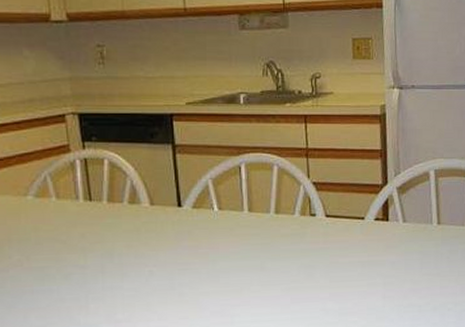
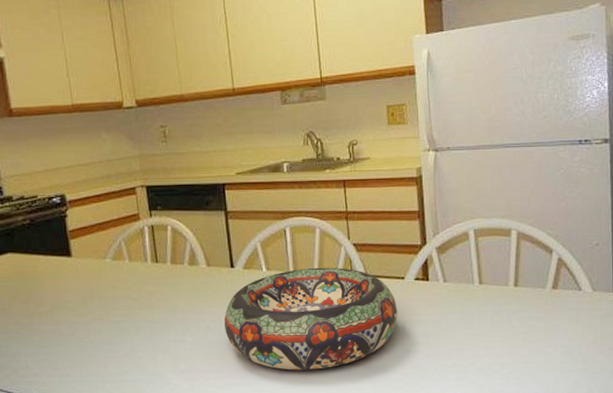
decorative bowl: none [169,207,357,316] -> present [224,267,398,370]

